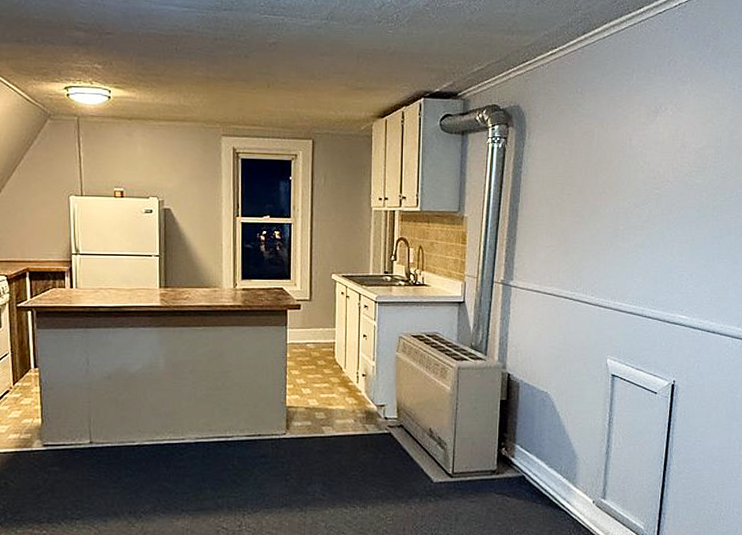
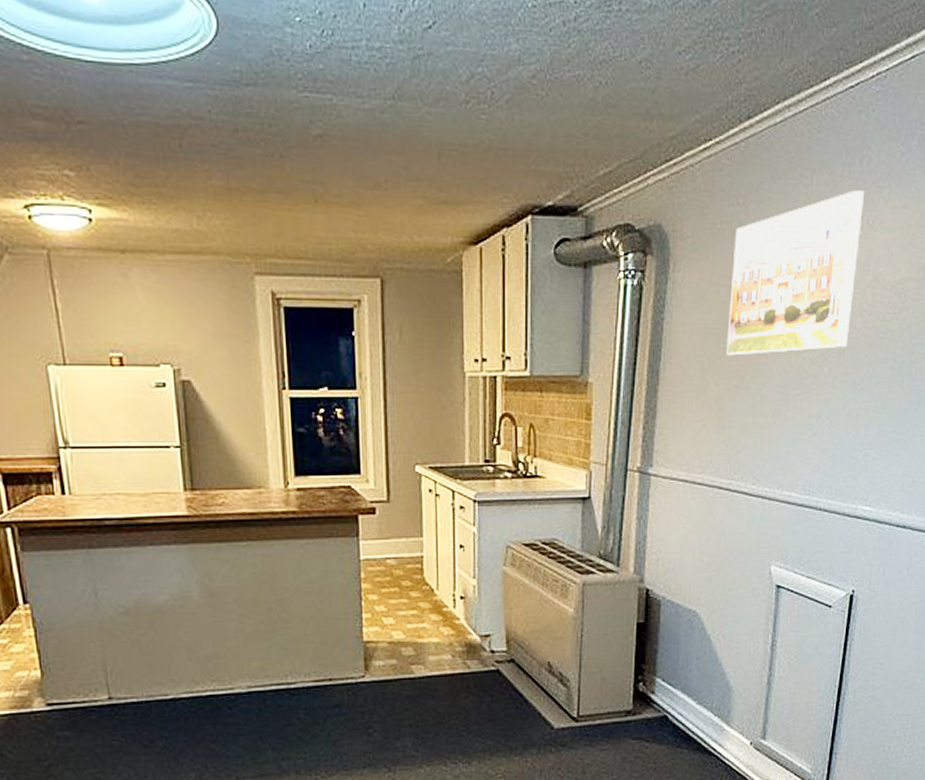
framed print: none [570,83,672,200] -> present [727,190,864,356]

